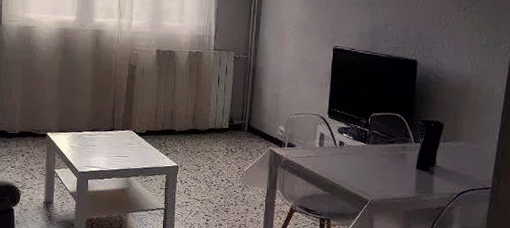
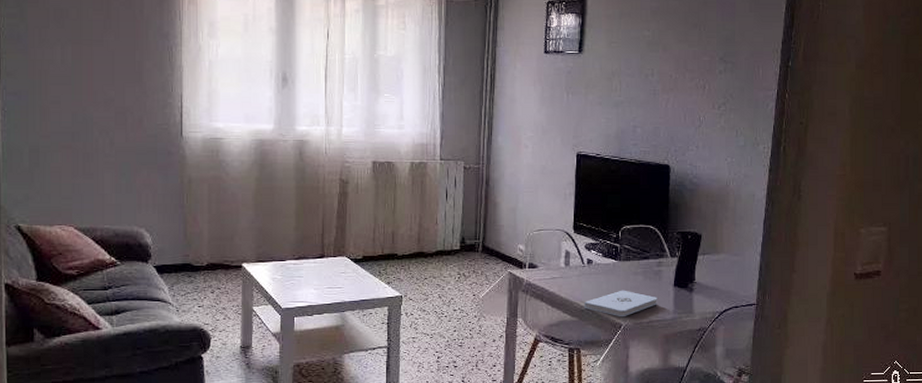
notepad: none [335,169,401,194] -> present [584,290,657,317]

